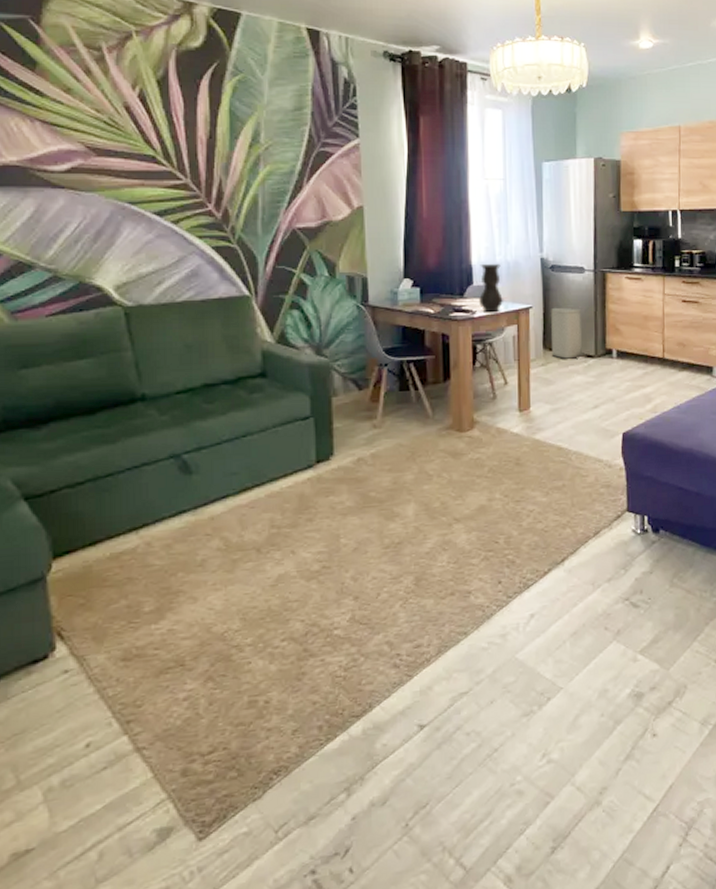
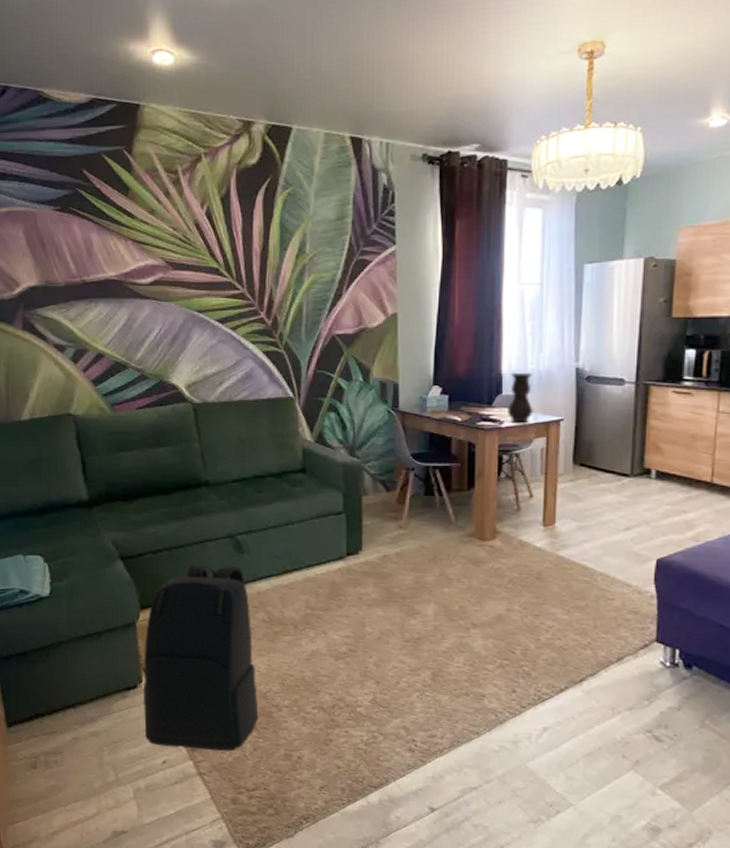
backpack: none [57,491,215,726] -> present [144,564,259,752]
pedal bin: present [551,305,587,360] -> none [582,419,622,477]

